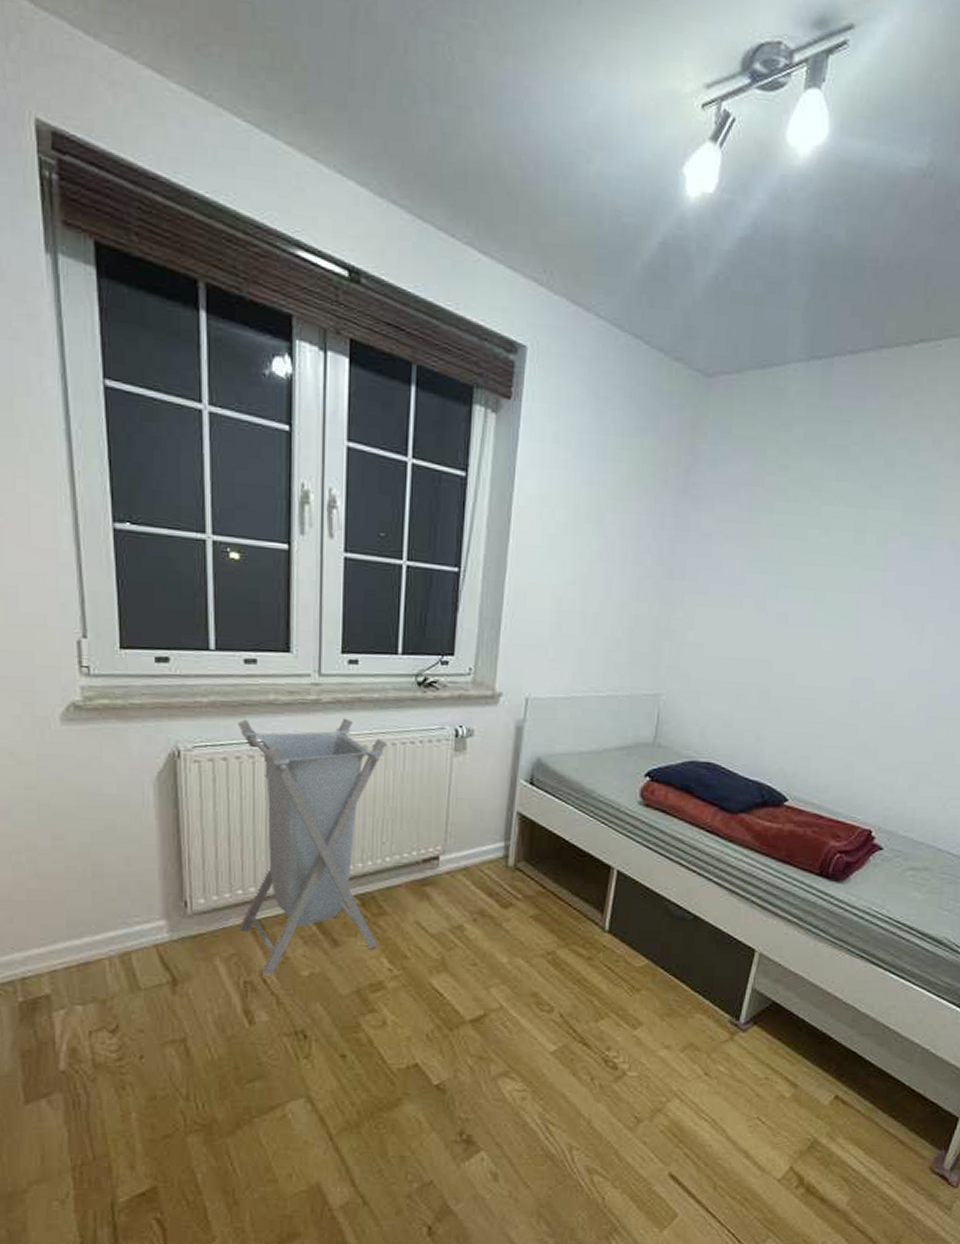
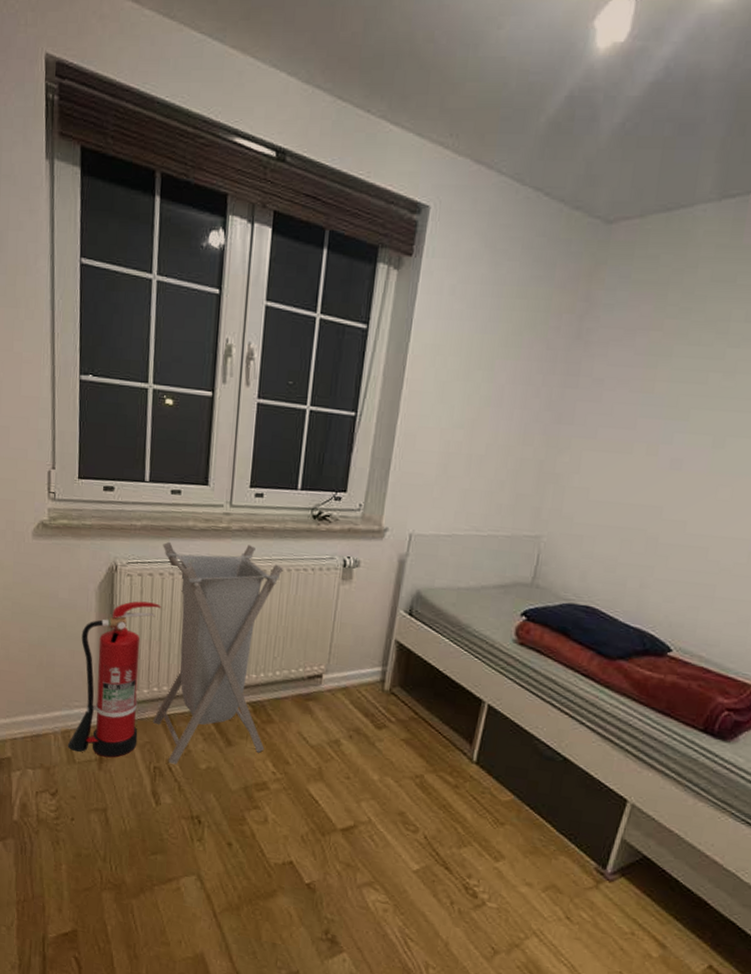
fire extinguisher: none [128,791,241,978] -> present [67,601,161,758]

